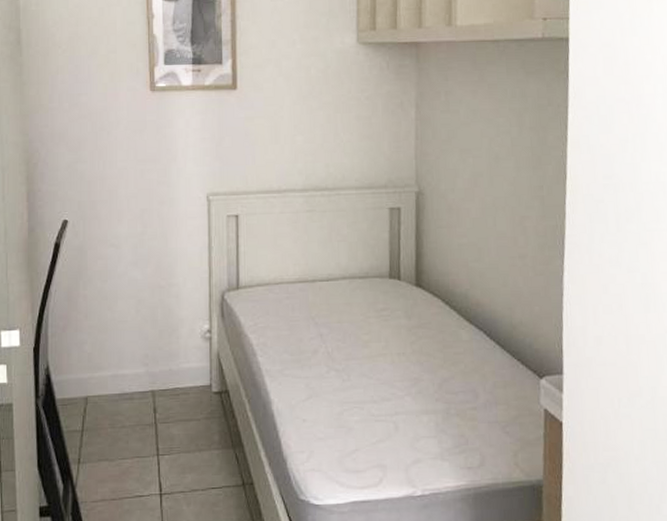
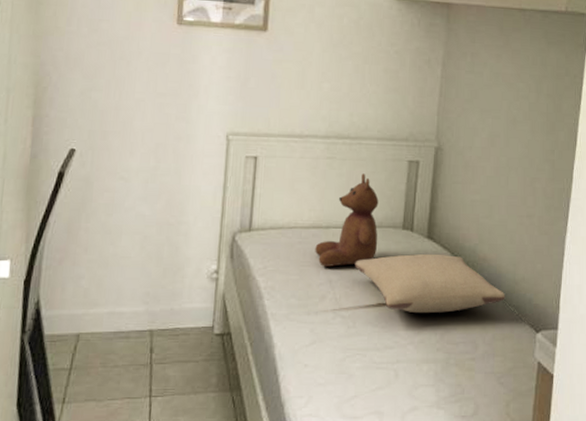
teddy bear: none [303,224,366,321] -> present [315,173,379,267]
pillow: none [344,301,504,364] -> present [354,253,506,314]

